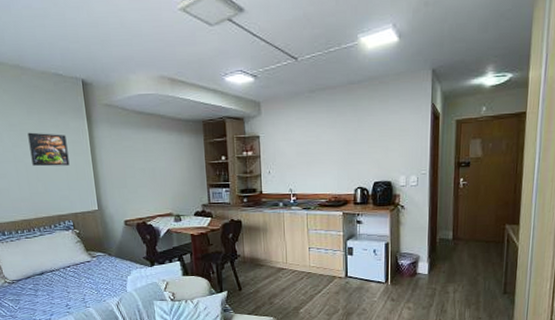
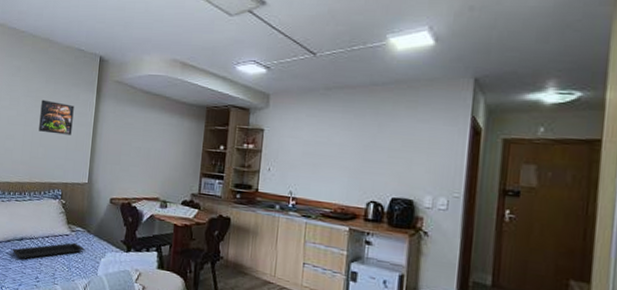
serving tray: none [34,267,109,291] -> present [12,242,85,260]

